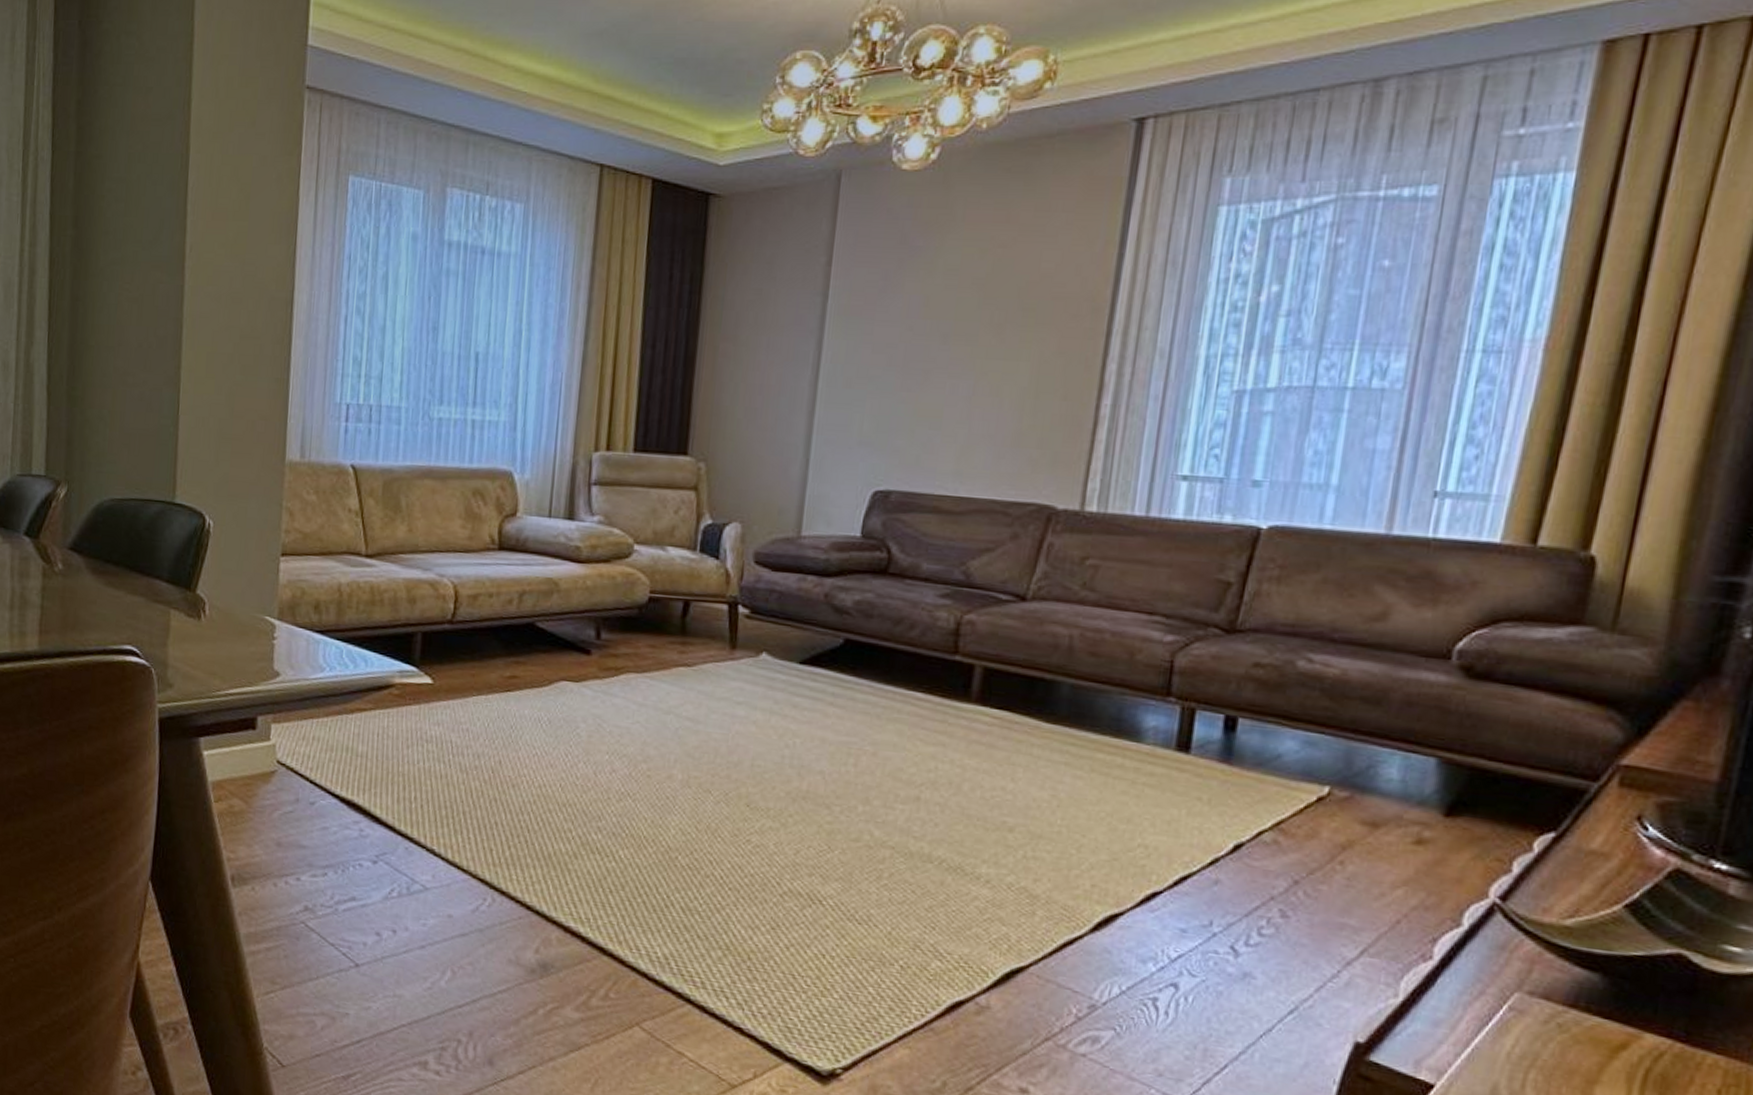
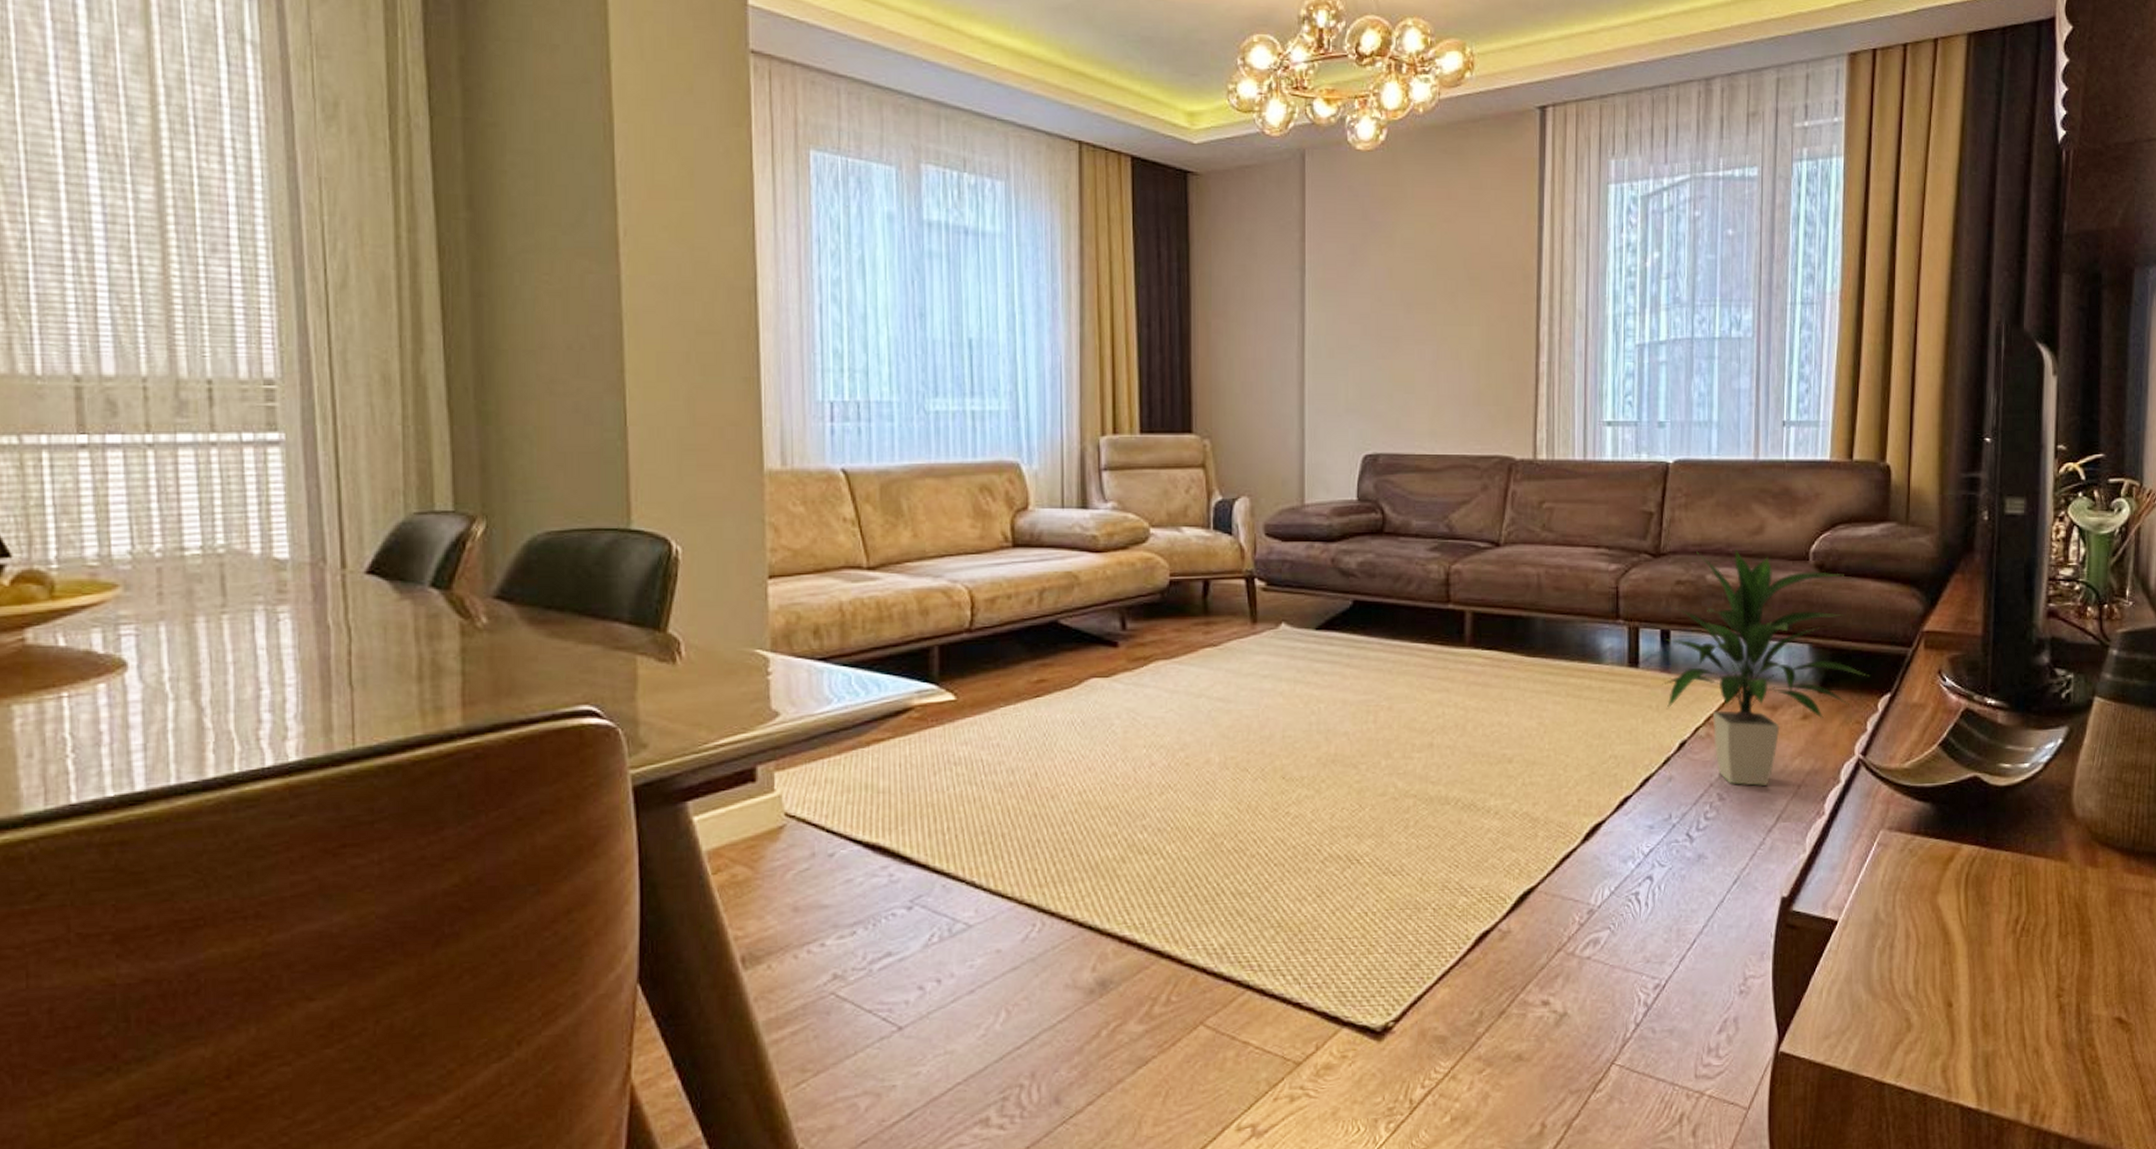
indoor plant: none [1219,632,1526,912] -> present [1662,549,1870,787]

